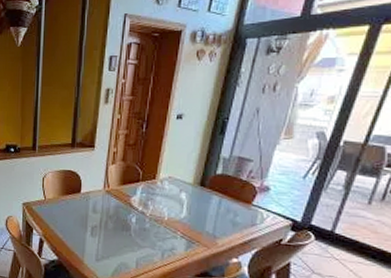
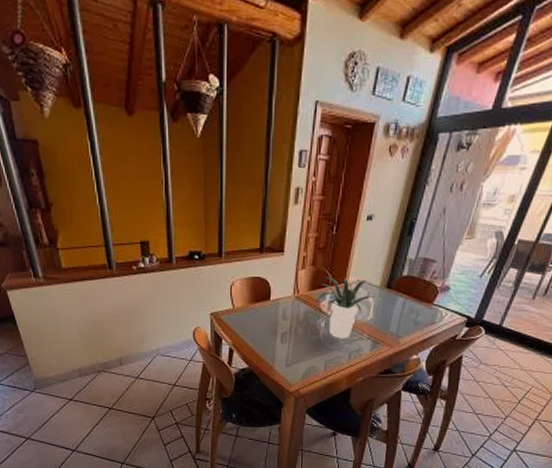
potted plant: none [125,172,199,237] -> present [314,277,385,339]

